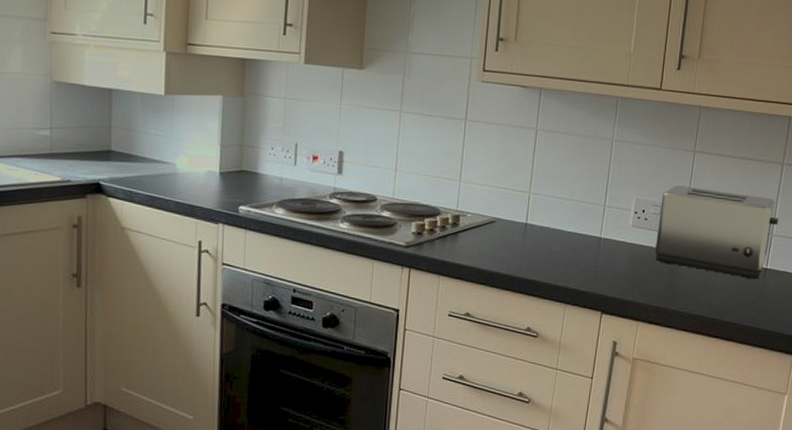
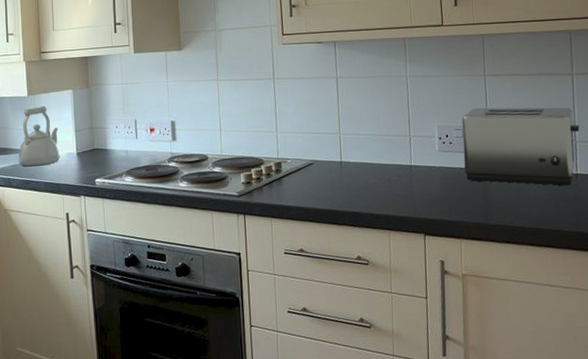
kettle: none [144,109,200,182] -> present [18,105,61,167]

